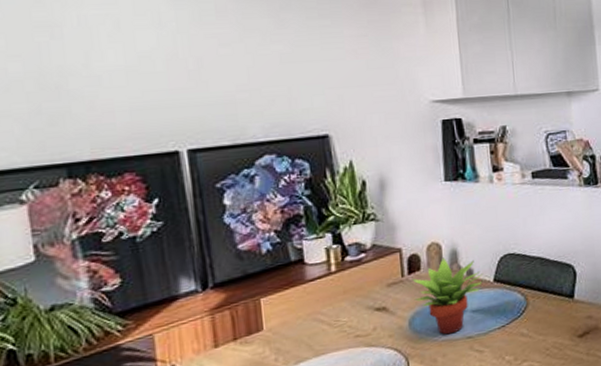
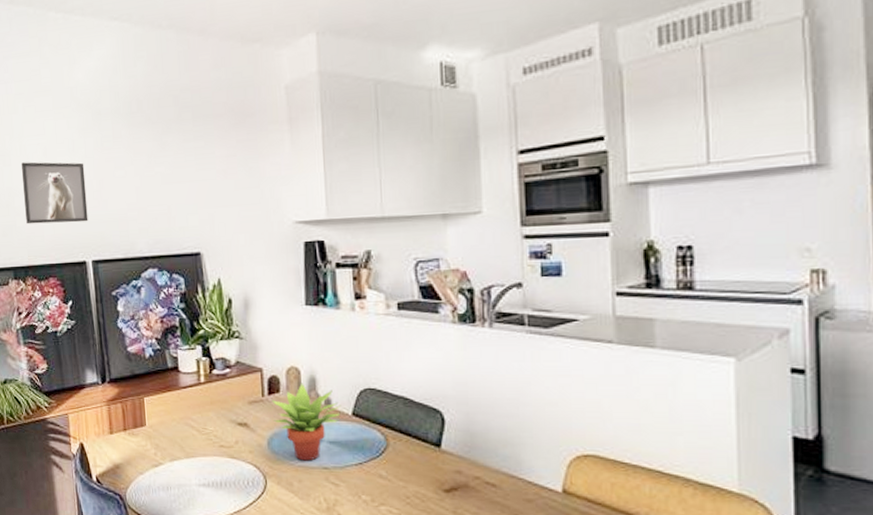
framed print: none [80,35,182,111] -> present [21,162,88,225]

